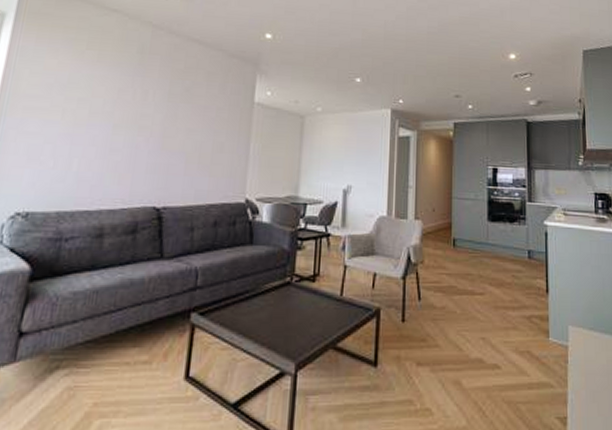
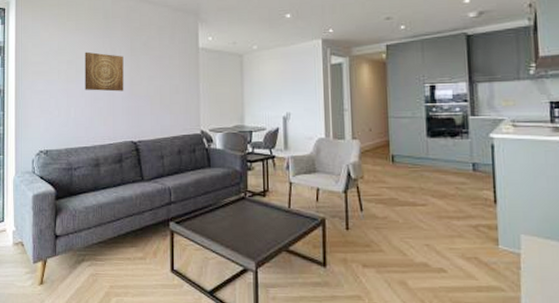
wall art: none [98,90,158,144] -> present [84,51,124,92]

